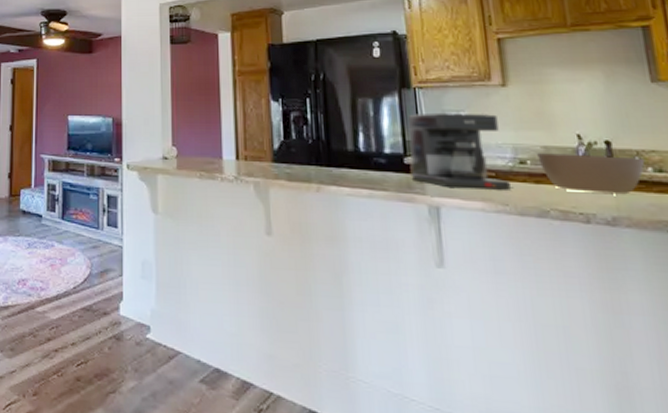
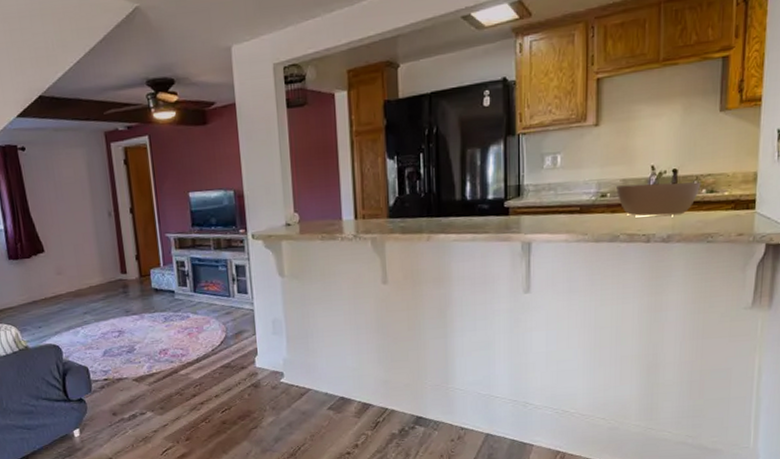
coffee maker: present [407,112,511,191] -> none [509,154,591,225]

